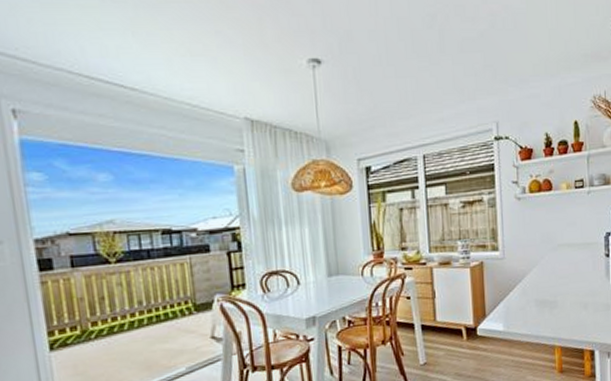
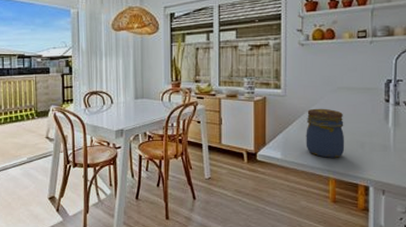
jar: none [528,269,569,325] -> present [306,108,345,158]

